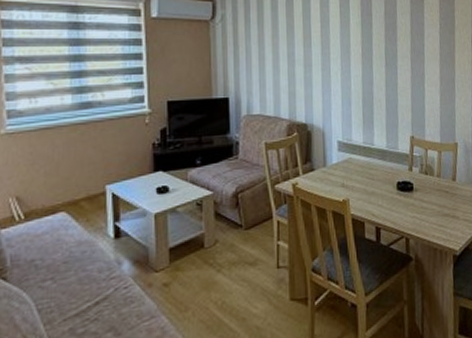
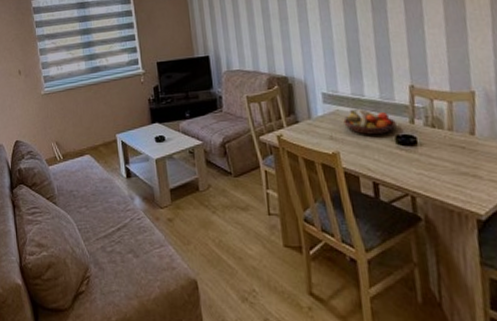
fruit bowl: none [355,156,398,182] -> present [343,108,397,135]

